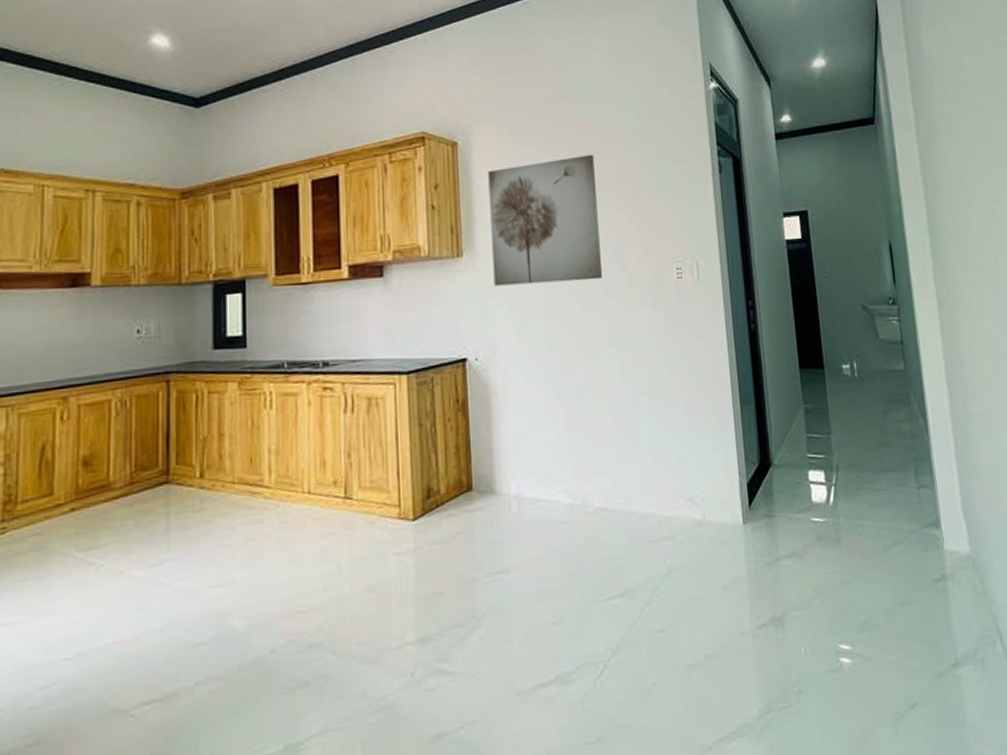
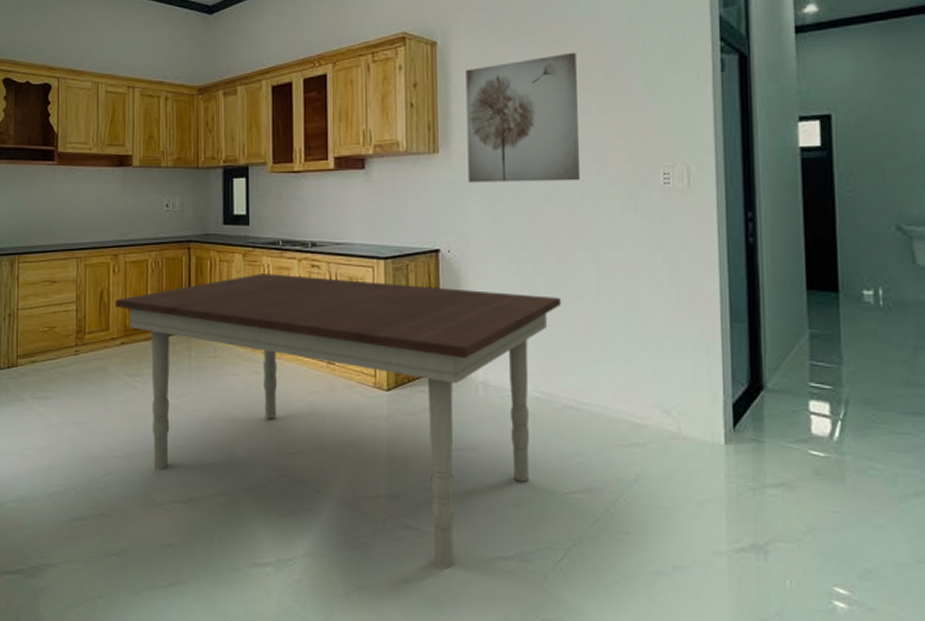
dining table: none [62,397,591,713] -> present [114,273,562,570]

